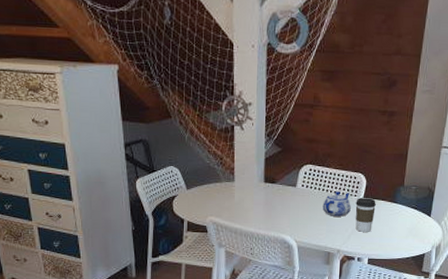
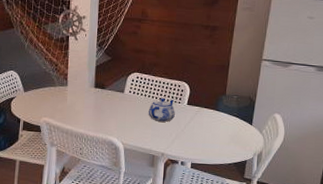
coffee cup: present [355,198,376,232] -> none [179,105,199,137]

